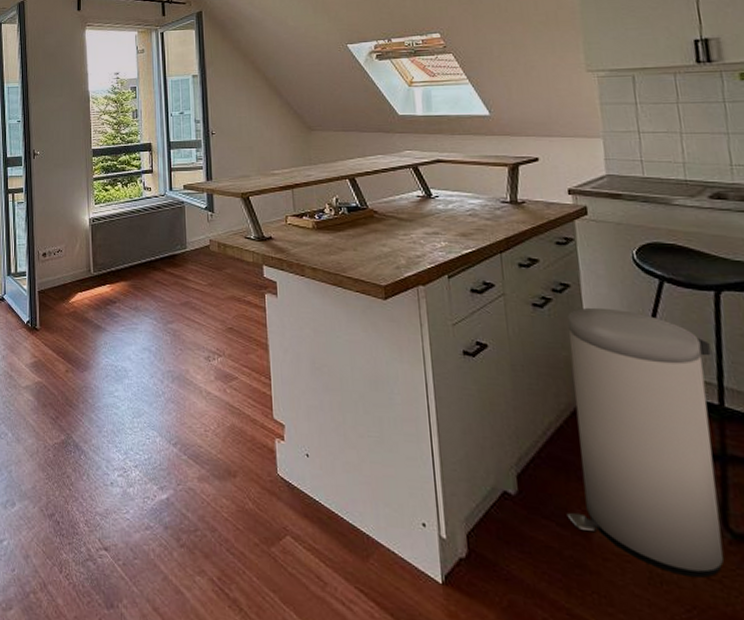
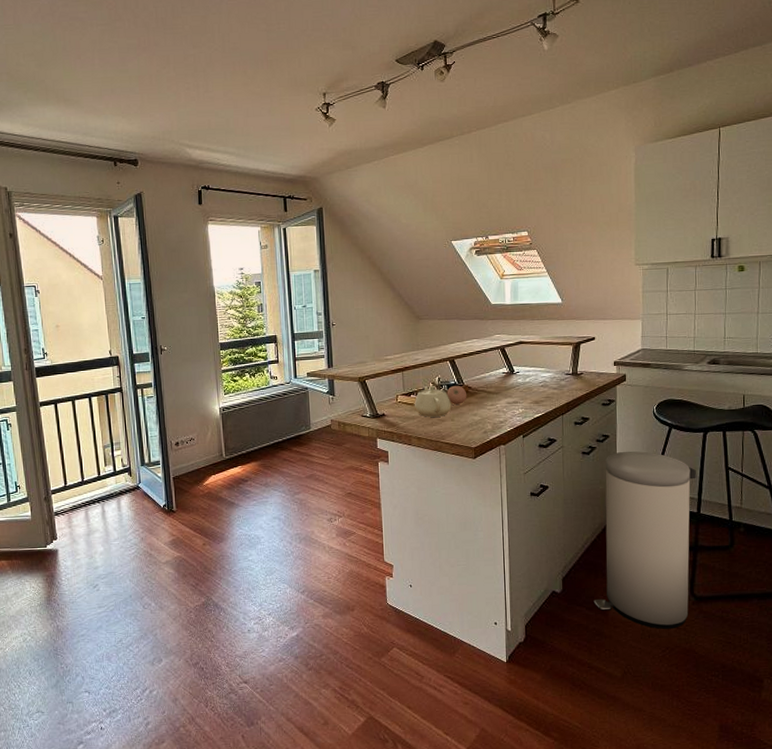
teapot: none [306,206,354,245] -> present [414,385,452,417]
fruit: none [346,208,373,231] -> present [446,385,467,405]

